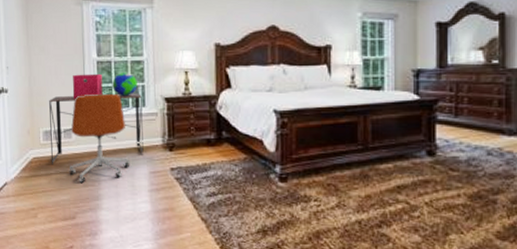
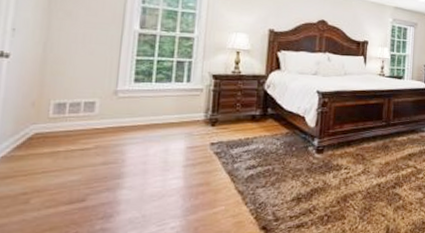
desk: present [49,93,144,165] -> none [60,66,187,142]
office chair: present [69,93,130,183] -> none [84,66,165,160]
storage bin: present [72,73,103,100] -> none [102,44,143,71]
globe: present [112,73,138,97] -> none [154,47,184,71]

